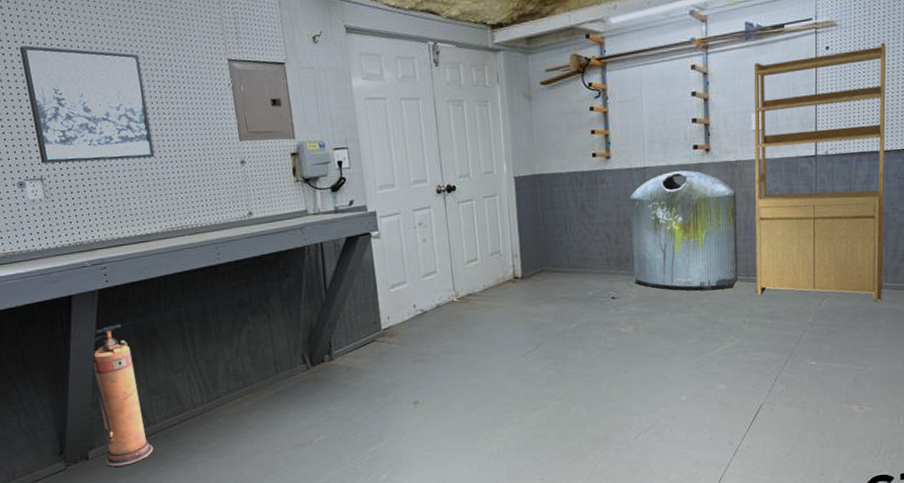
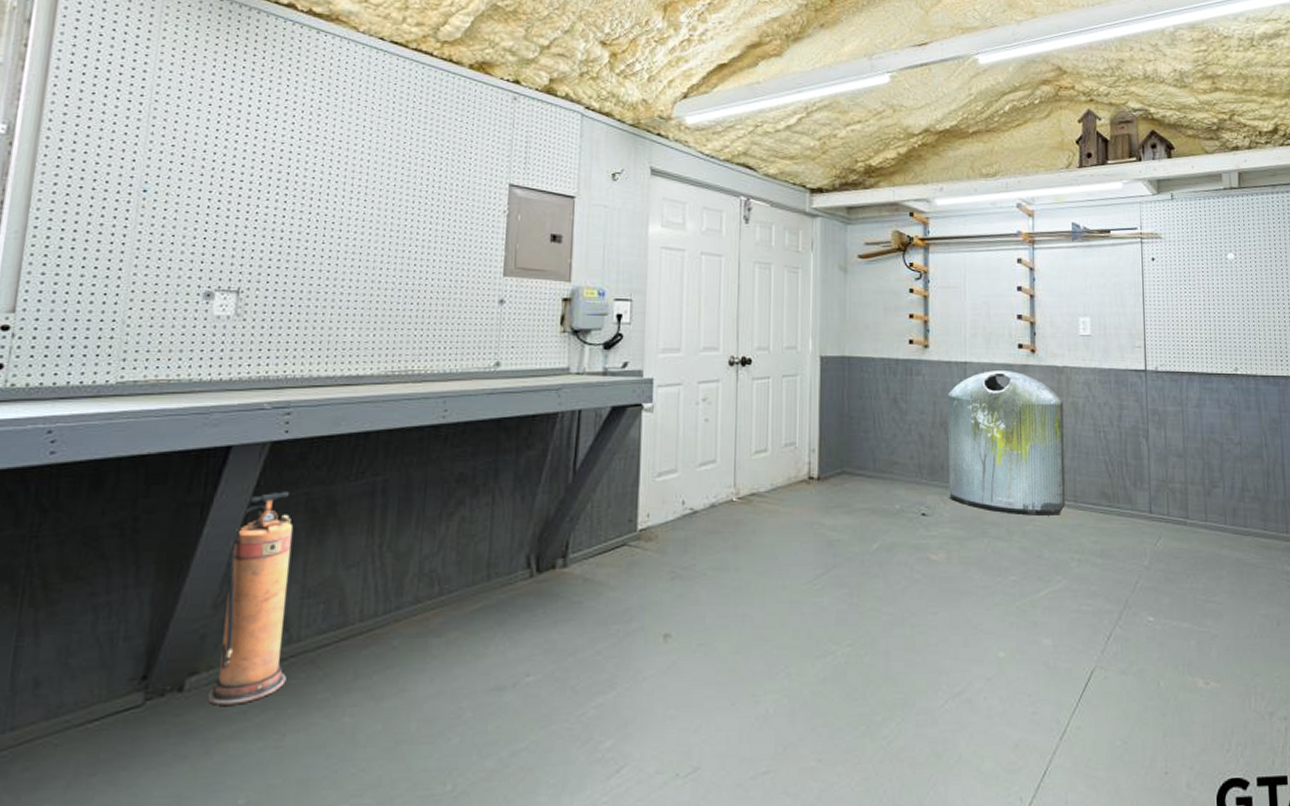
wall art: present [19,45,155,164] -> none [243,136,404,283]
shelving unit: present [754,42,886,302] -> none [1081,261,1223,546]

